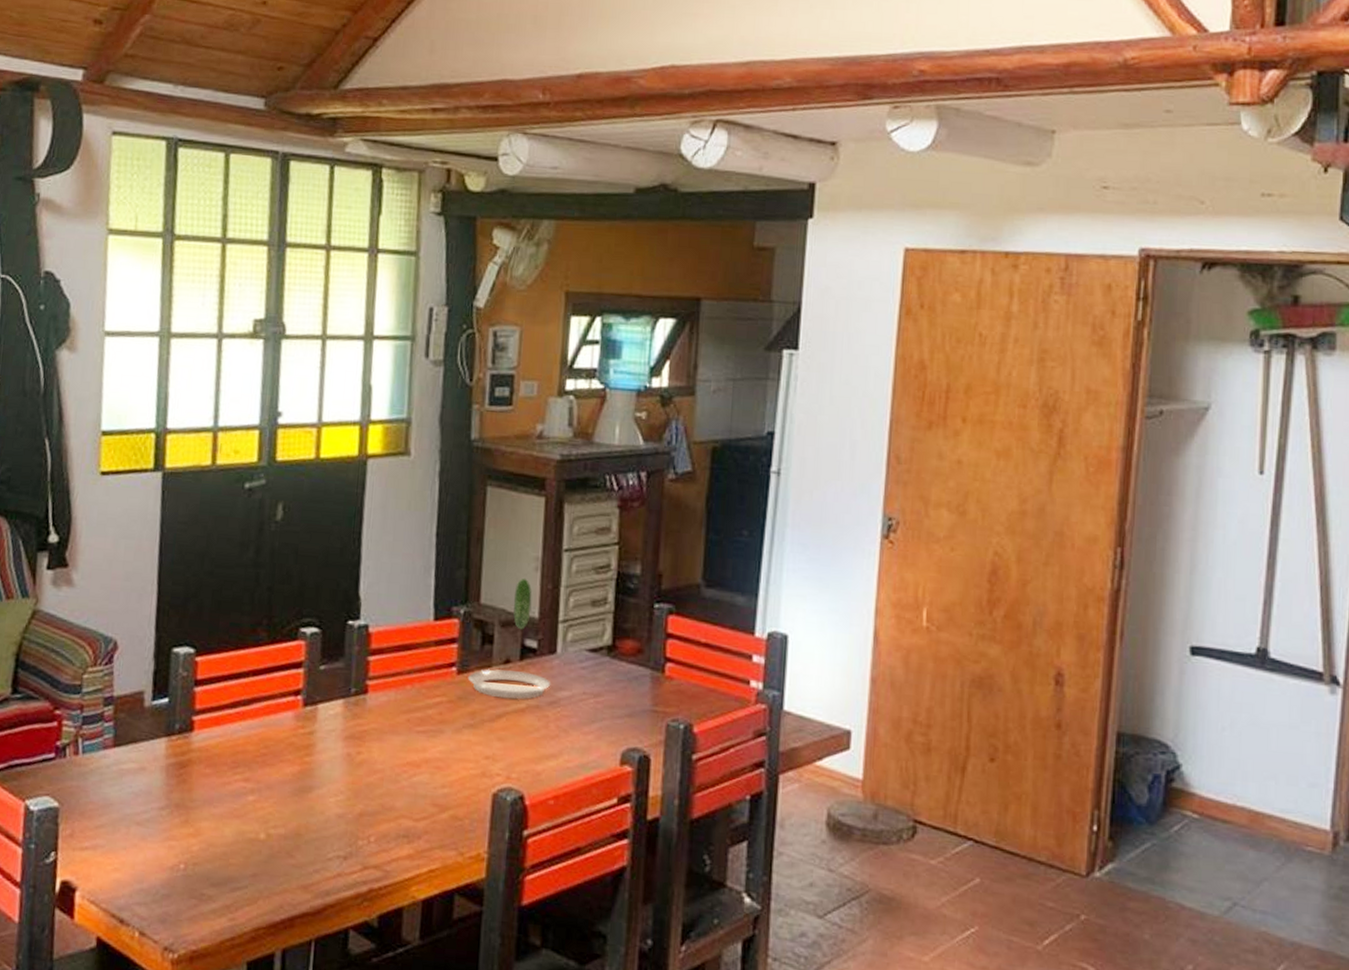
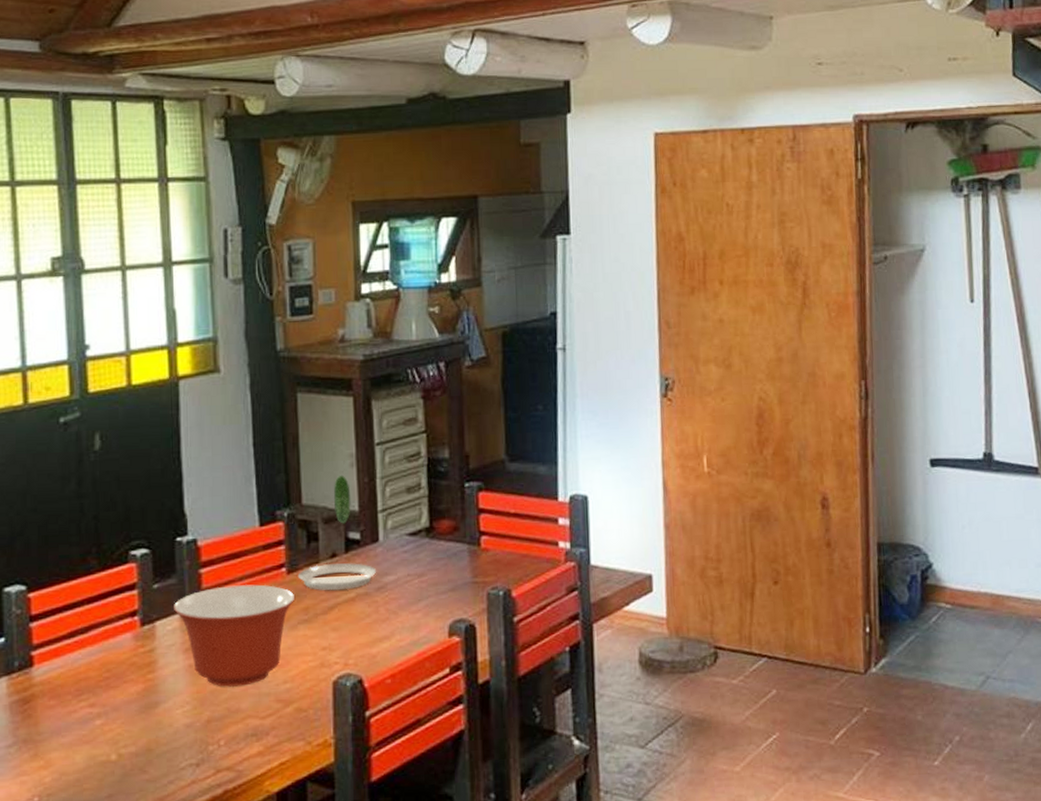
mixing bowl: none [337,677,463,784] -> present [173,584,296,687]

